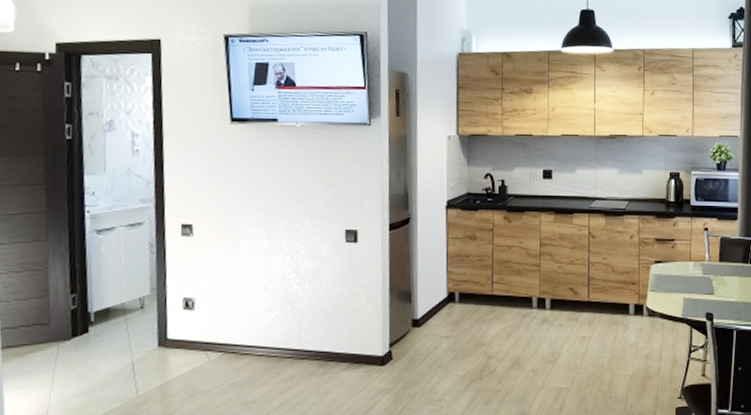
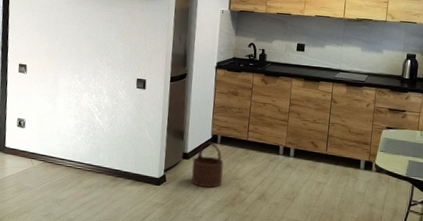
wooden bucket: none [425,302,465,360] -> present [191,142,224,188]

